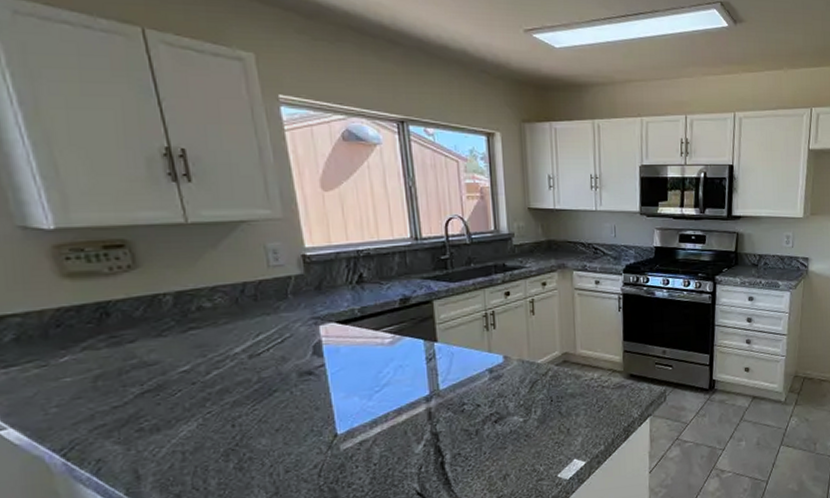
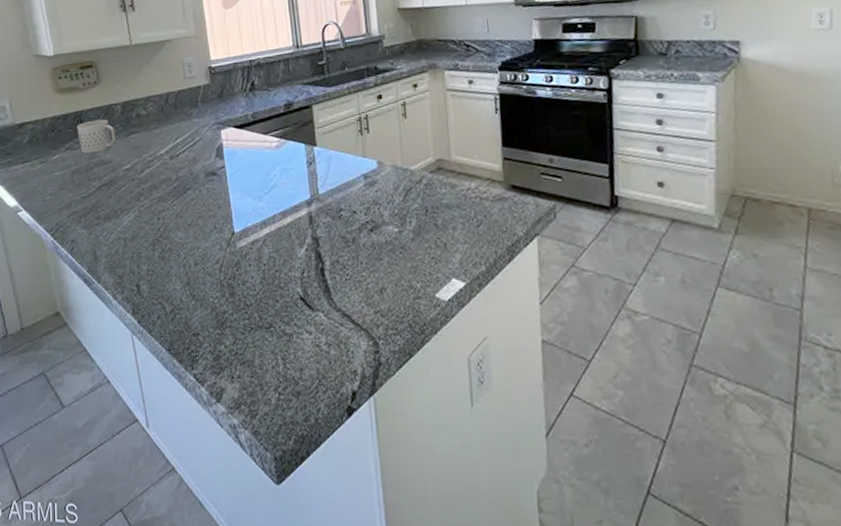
mug: none [99,312,167,354] -> present [76,119,117,154]

